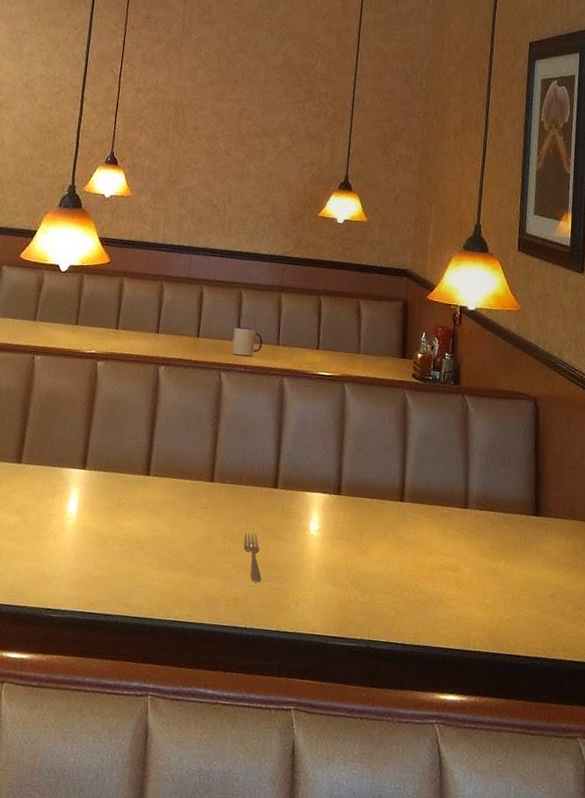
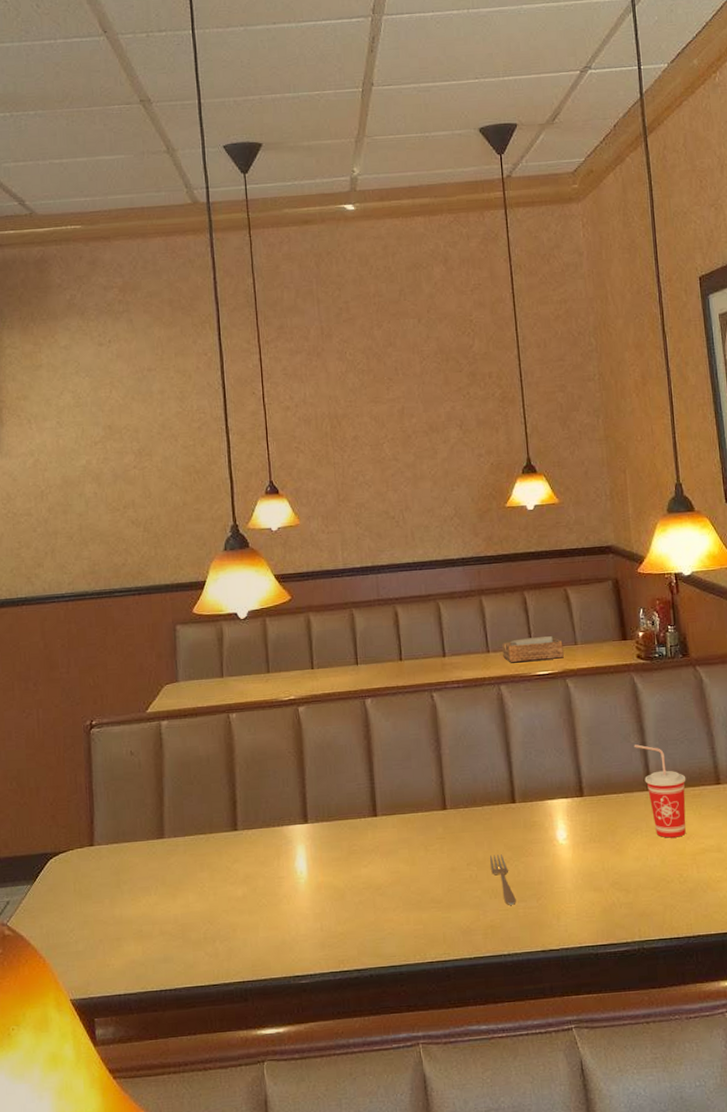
mug: present [231,326,263,357] -> none [438,639,472,672]
napkin holder: none [291,338,347,364] -> present [502,636,564,663]
beverage cup: none [395,456,438,551] -> present [634,744,686,838]

